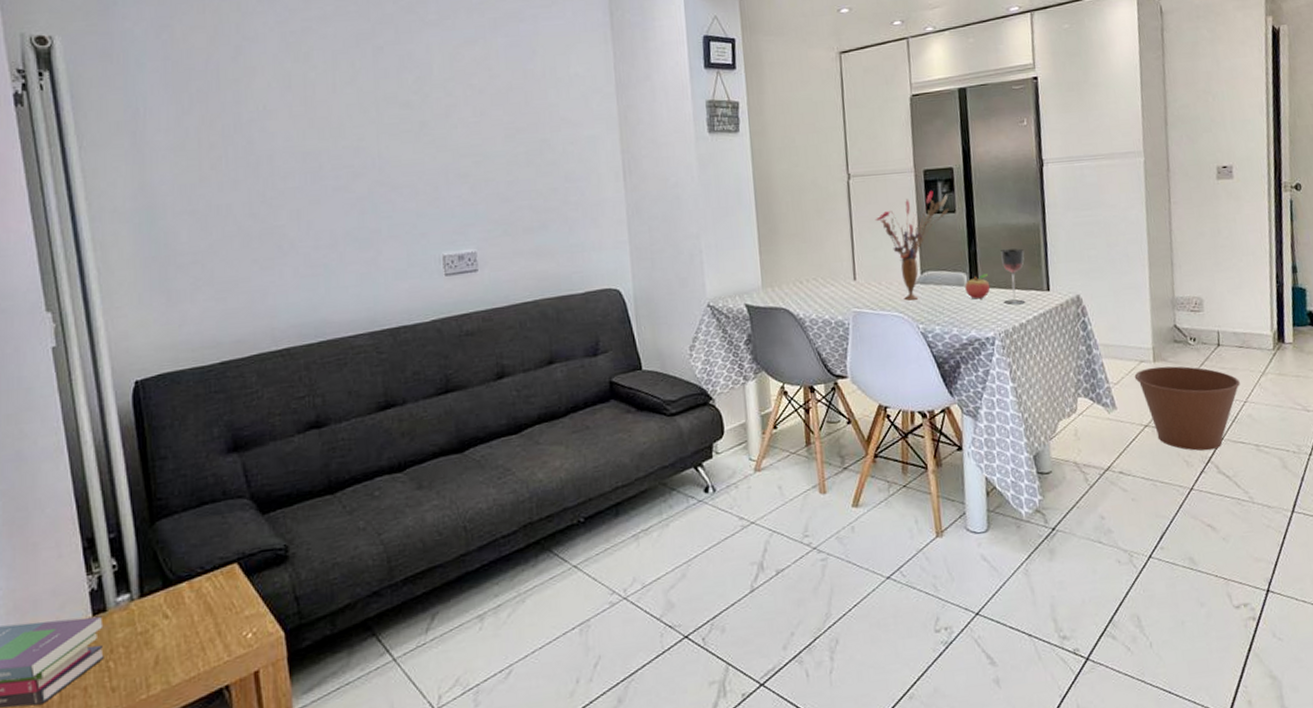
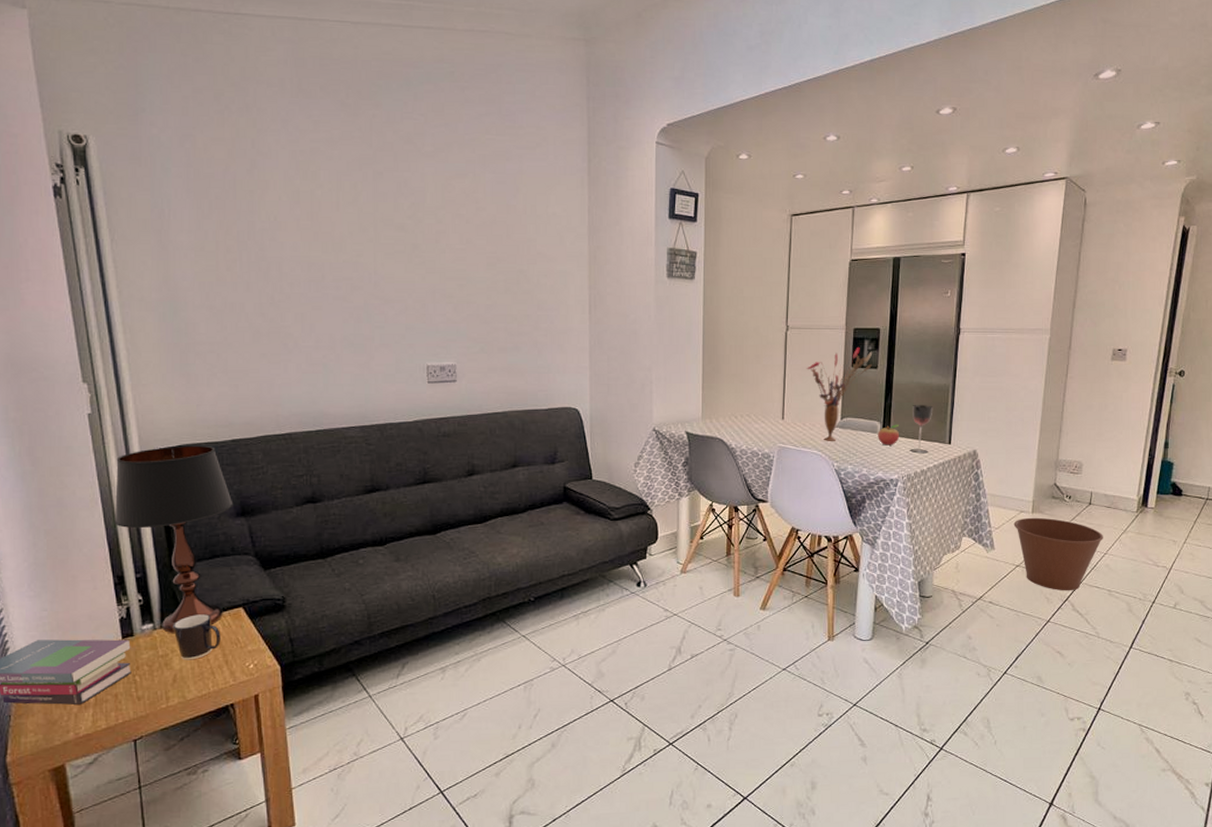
table lamp: none [83,371,224,604] -> present [114,445,234,634]
mug: none [153,575,212,636] -> present [172,613,221,660]

